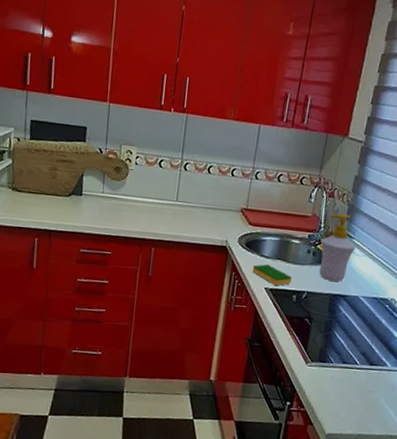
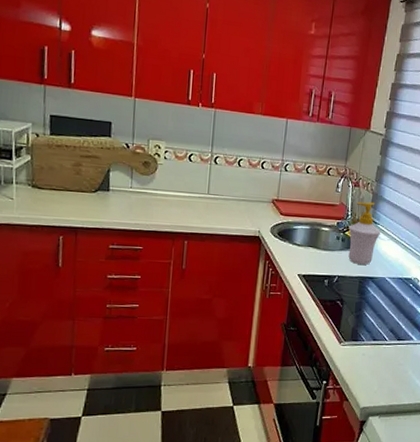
dish sponge: present [252,264,293,286] -> none [285,252,324,272]

